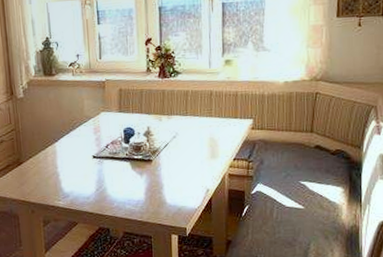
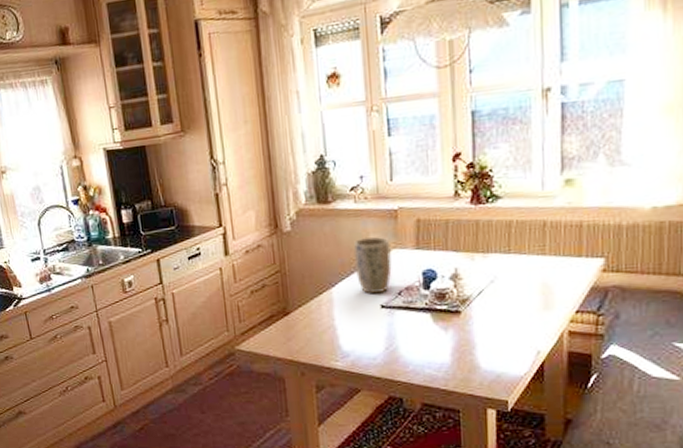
plant pot: none [71,102,101,147] -> present [353,237,392,294]

